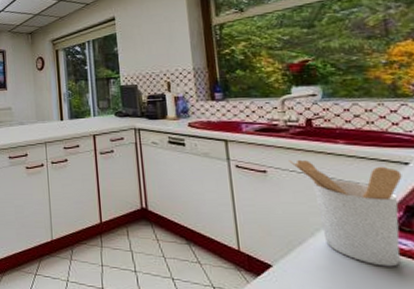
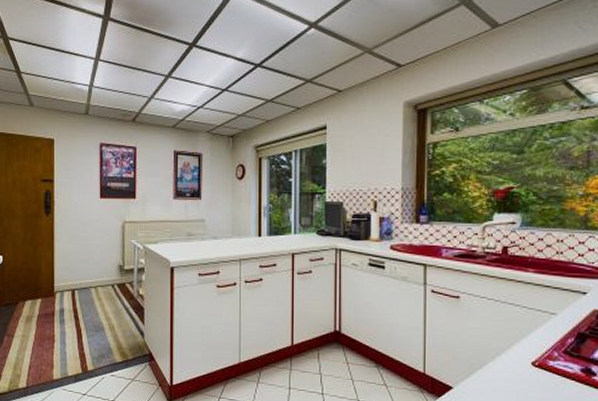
utensil holder: present [288,159,402,267] -> none [481,286,579,388]

